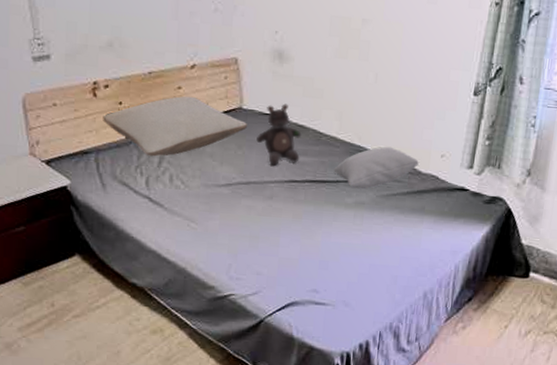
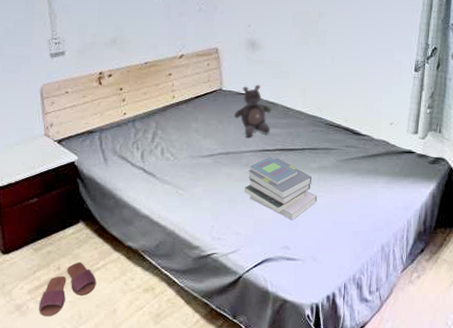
slippers: none [32,298,97,357] -> present [39,261,96,317]
pillow: present [103,96,248,157] -> none [106,81,227,134]
books: none [267,189,352,262] -> present [244,157,317,221]
cushion: present [334,146,419,190] -> none [300,117,372,155]

